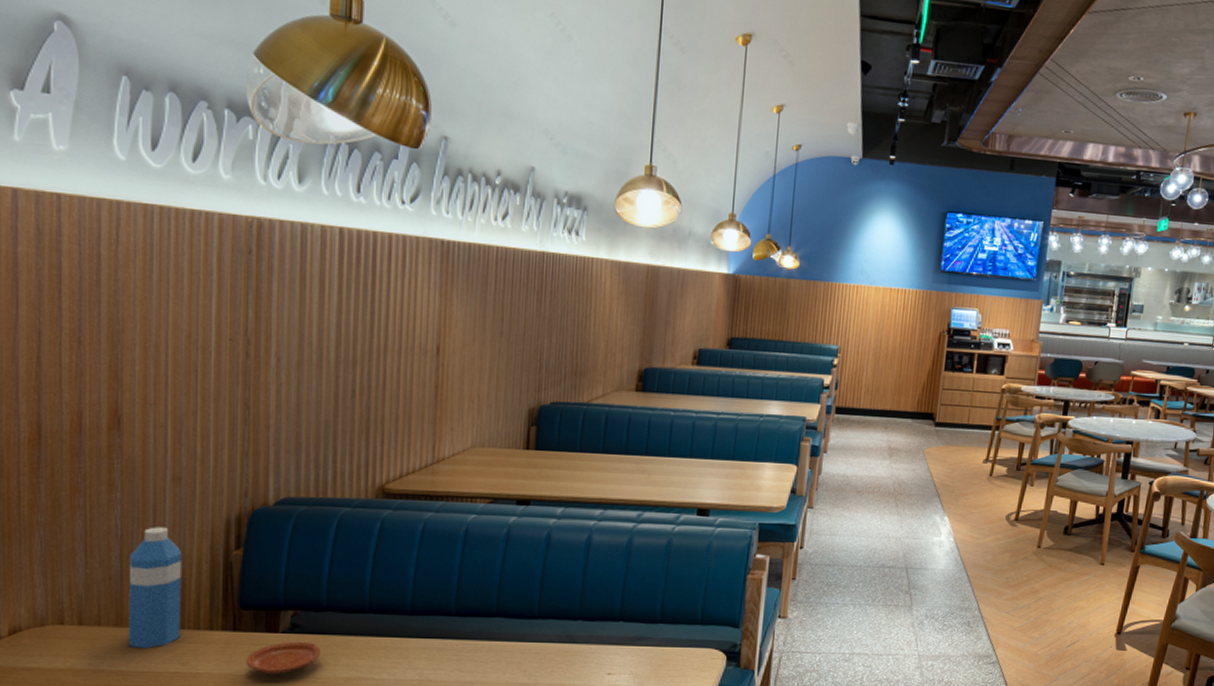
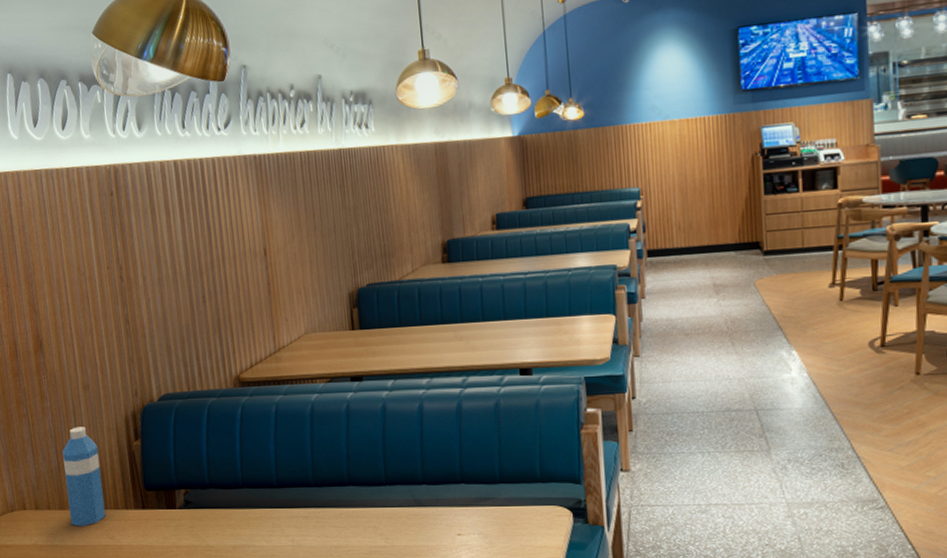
plate: present [246,642,322,675] -> none [155,516,211,545]

